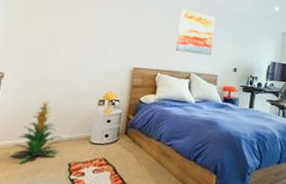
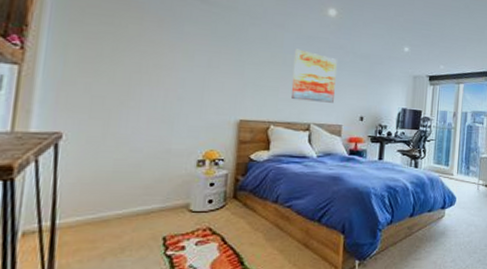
indoor plant: present [12,99,62,164] -> none [84,163,151,243]

